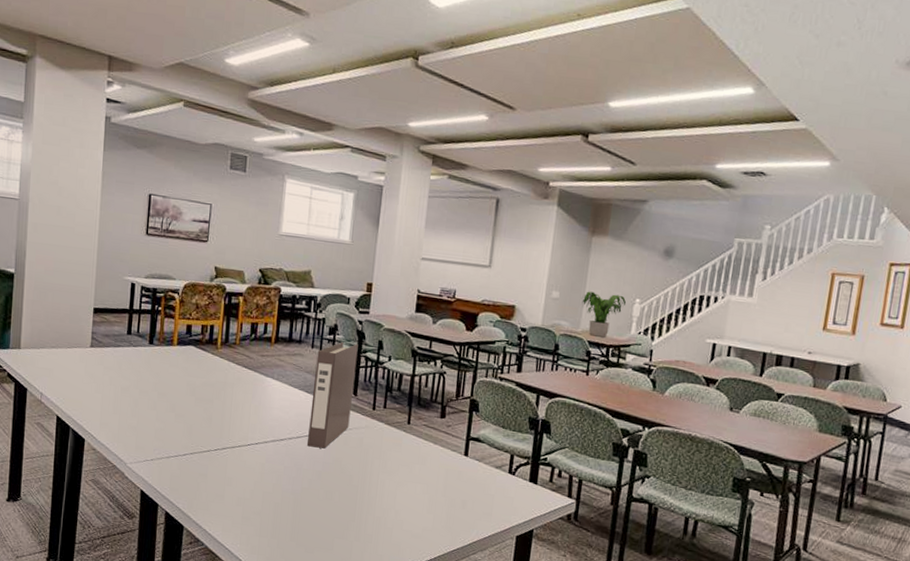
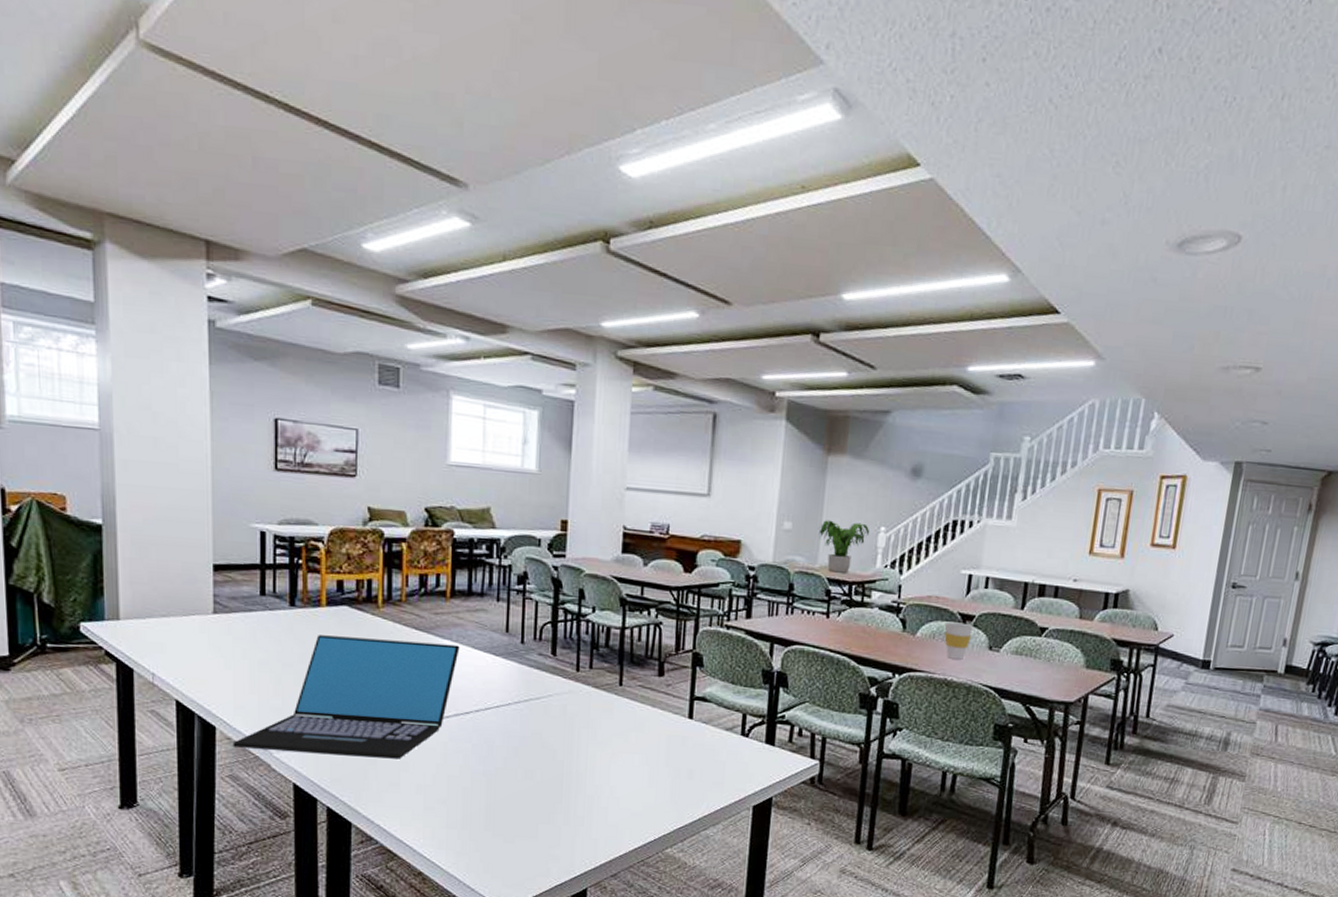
laptop: none [96,368,280,475] -> present [232,635,460,759]
binder: present [307,342,358,449] -> none [499,593,555,720]
cup: none [690,384,716,418] -> present [944,621,973,660]

